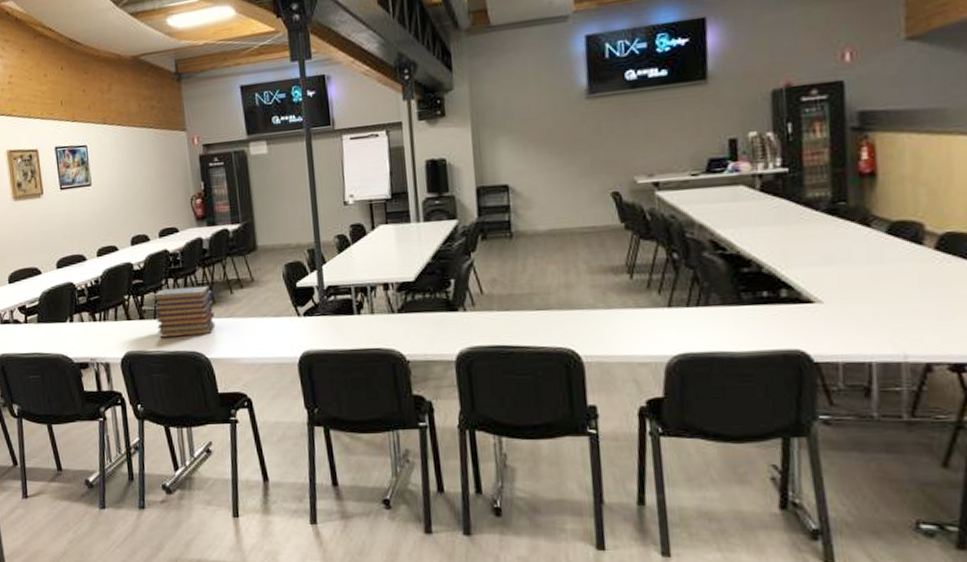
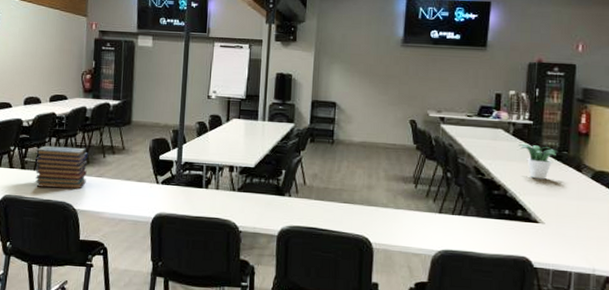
potted plant: none [770,198,831,245] -> present [518,143,558,180]

